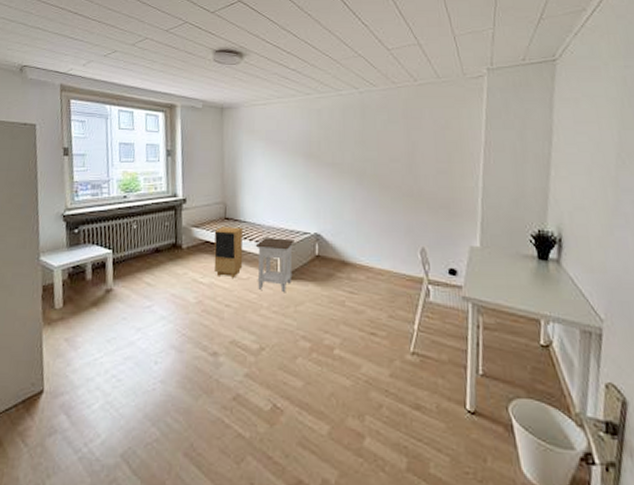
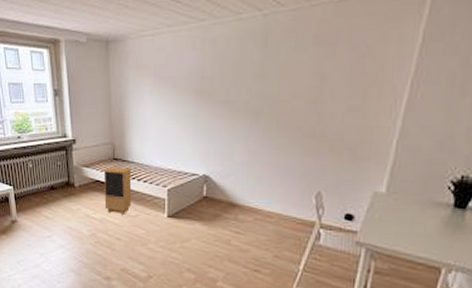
nightstand: present [255,238,294,293] -> none [143,178,182,230]

